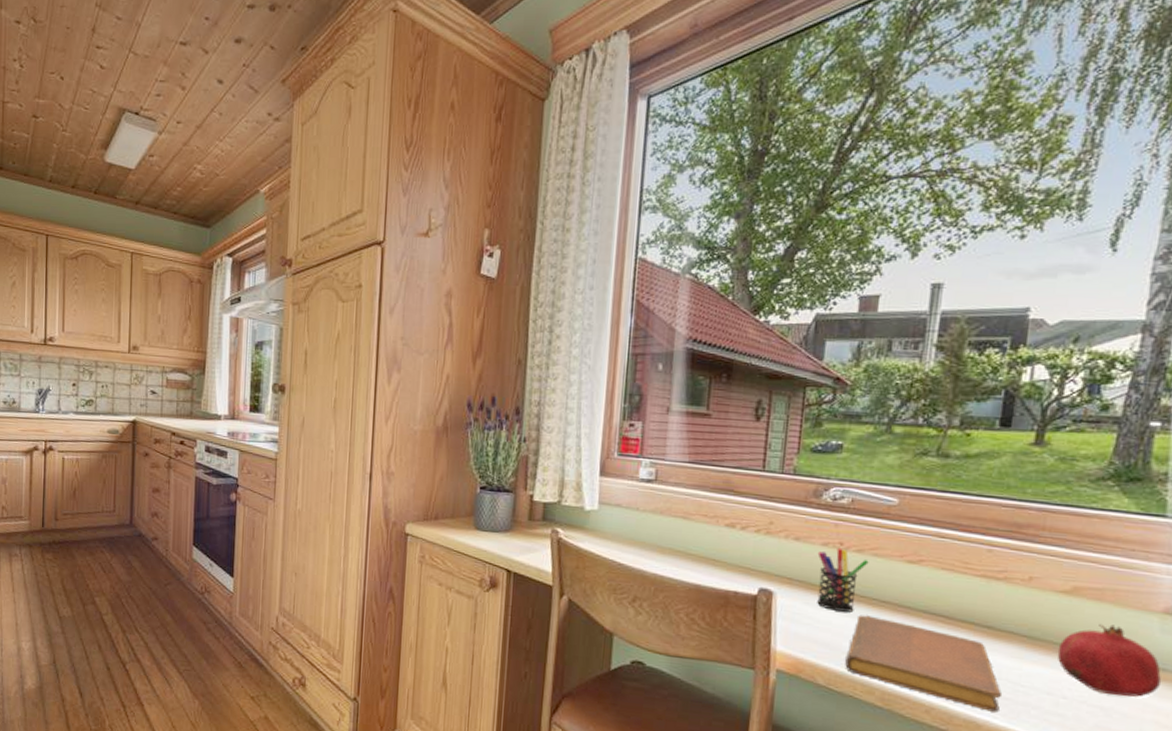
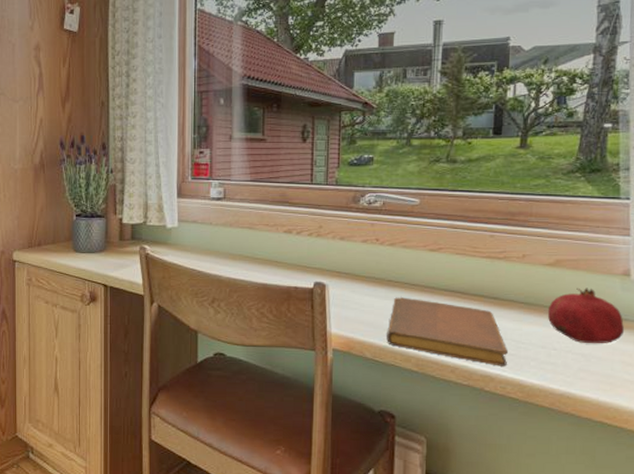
pen holder: present [817,547,869,612] -> none [359,243,400,296]

